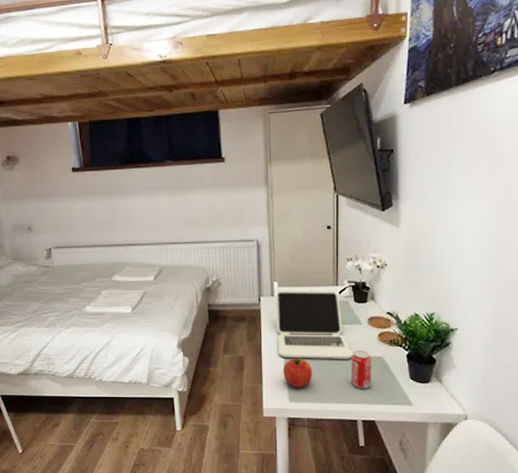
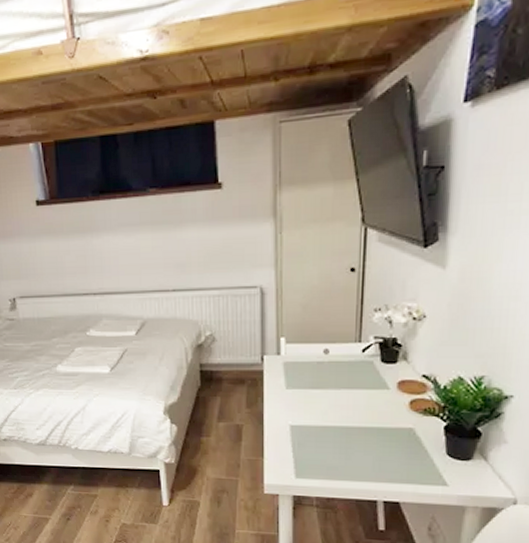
laptop: present [275,291,353,359] -> none [282,348,376,431]
apple: present [282,357,313,388] -> none [288,427,326,463]
beverage can: present [350,350,372,388] -> none [371,419,399,465]

